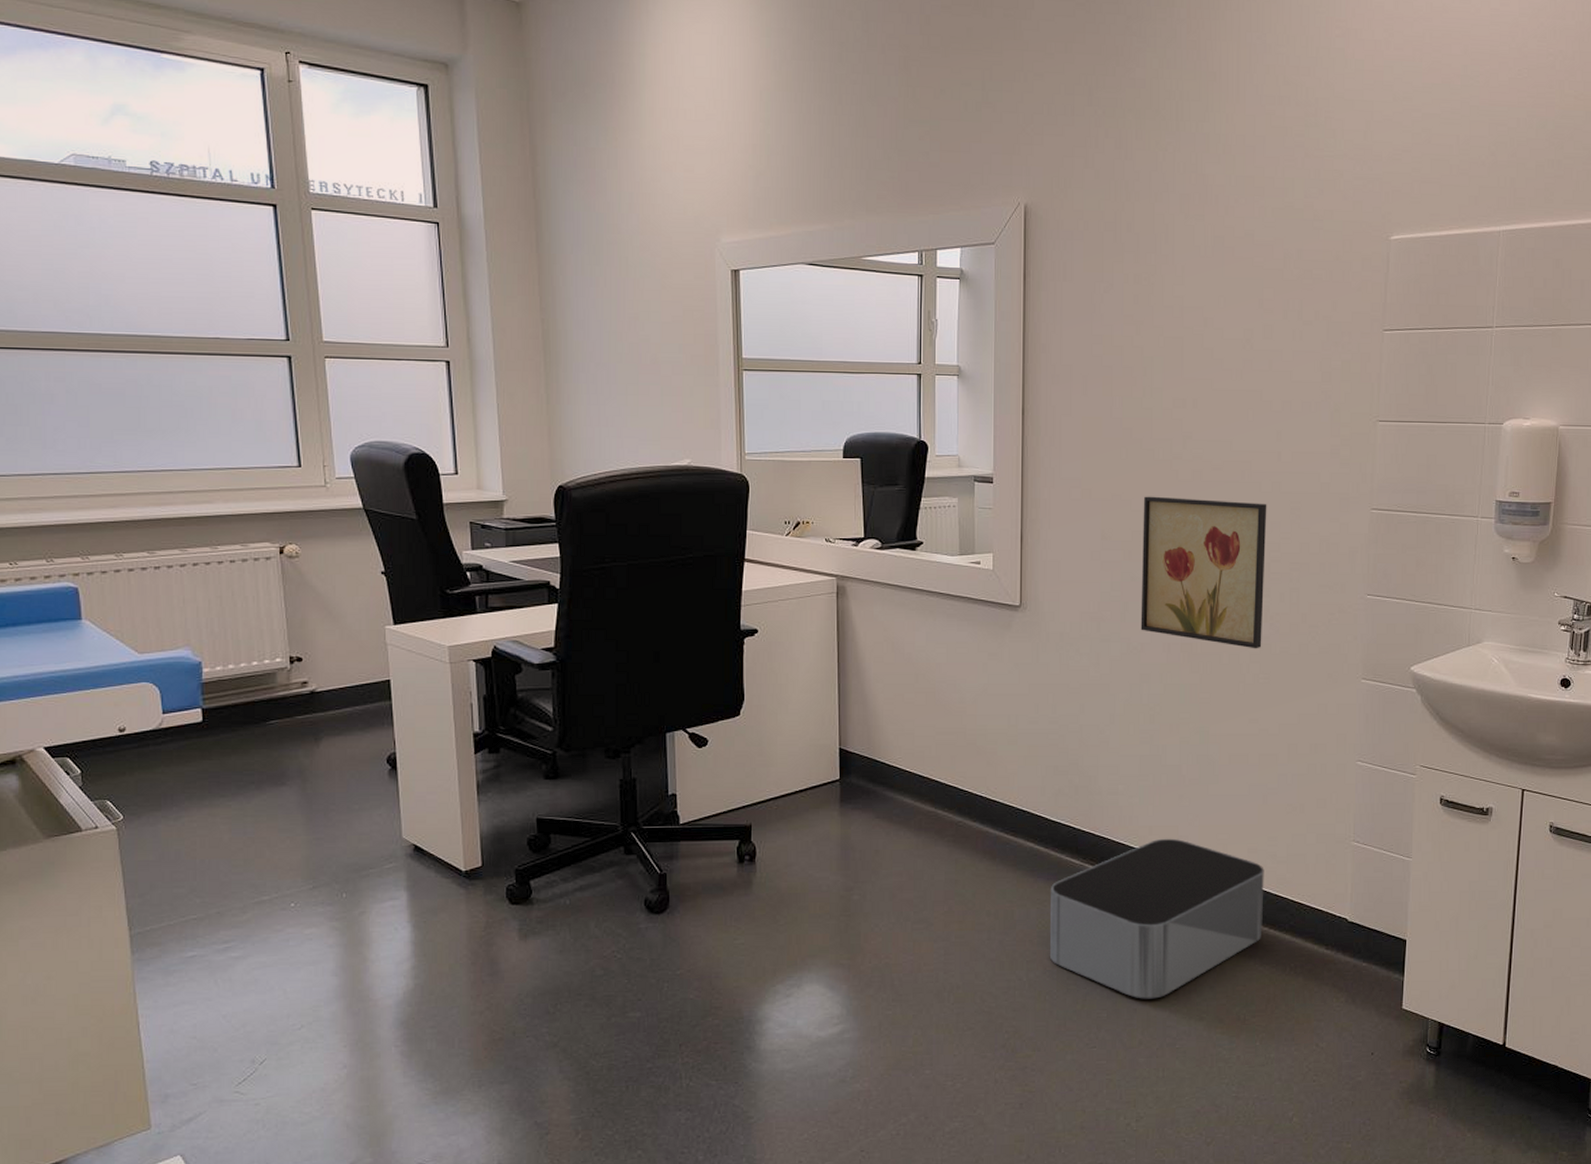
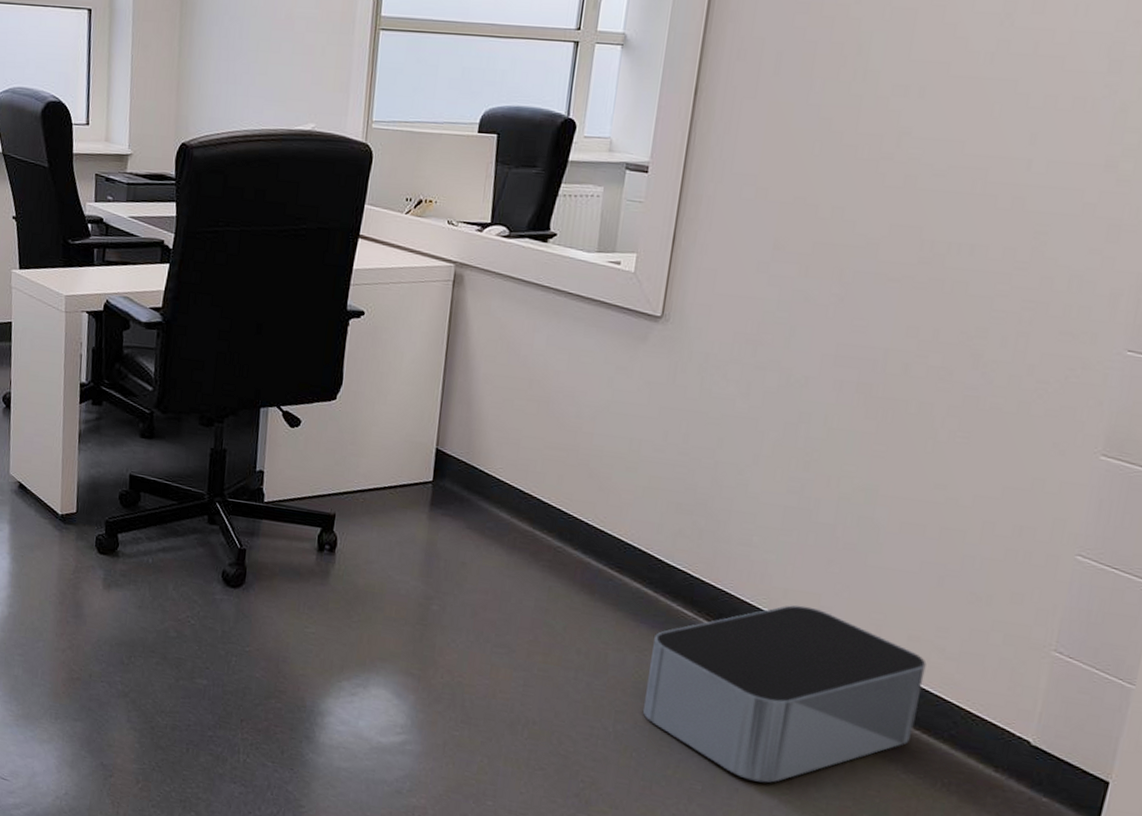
wall art: present [1140,496,1267,649] -> none [807,201,1002,401]

